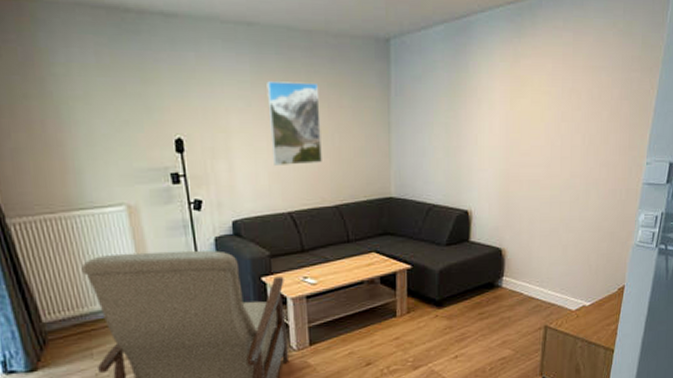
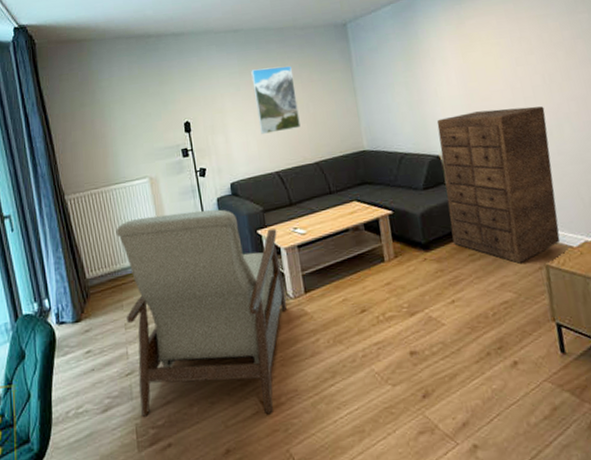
dresser: none [466,167,577,323] -> present [436,106,561,264]

